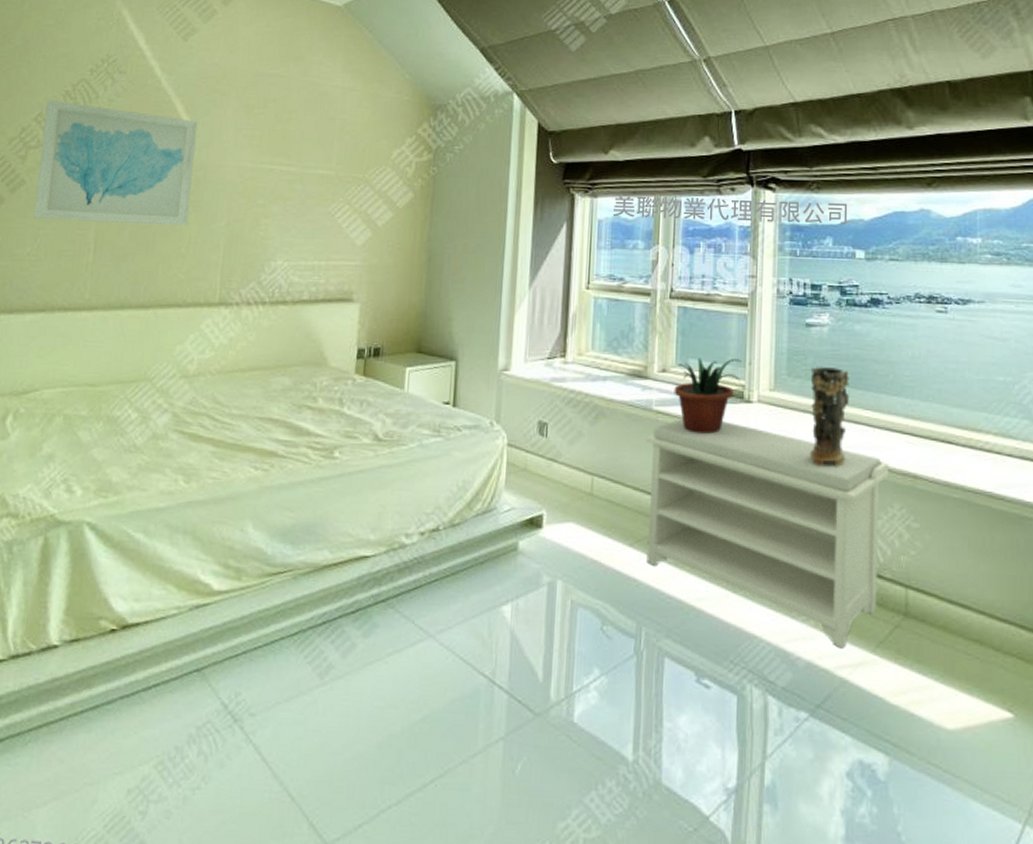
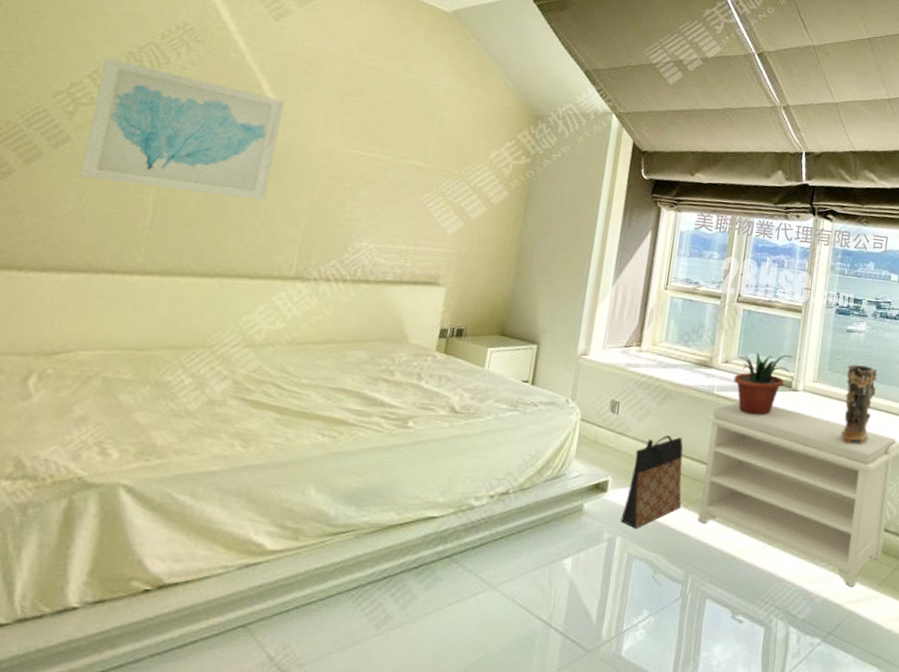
bag: none [560,461,626,572] -> present [620,435,684,529]

